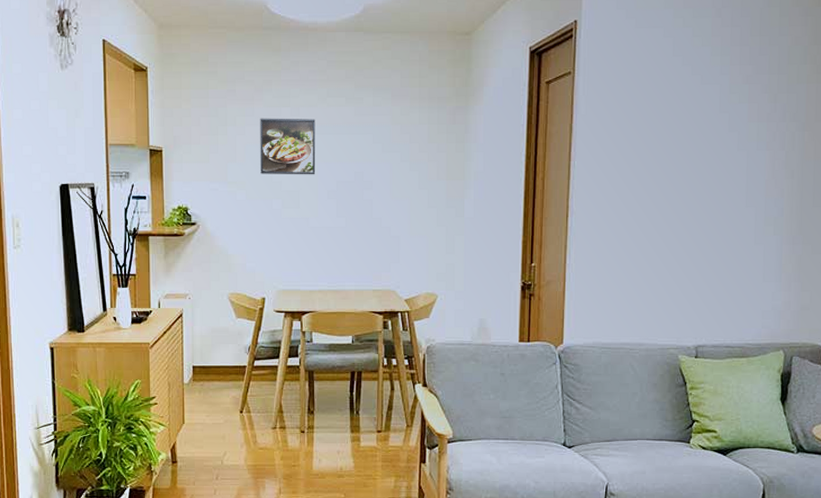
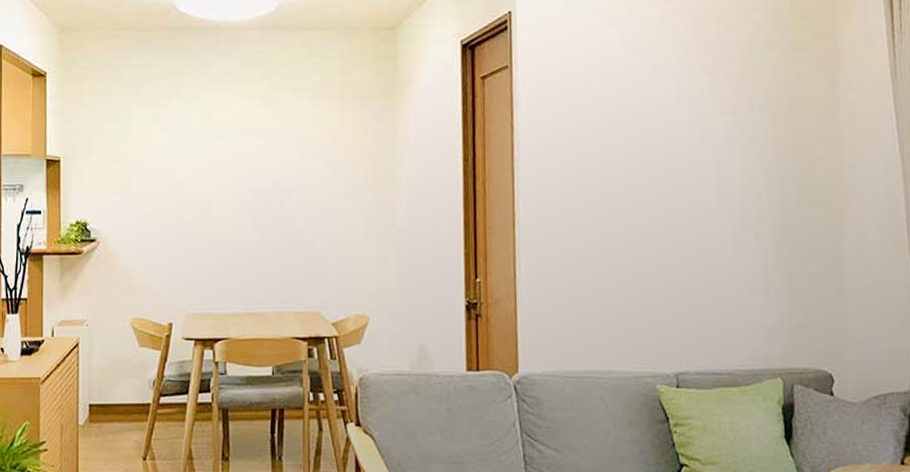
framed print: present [260,118,316,175] -> none [167,122,229,184]

